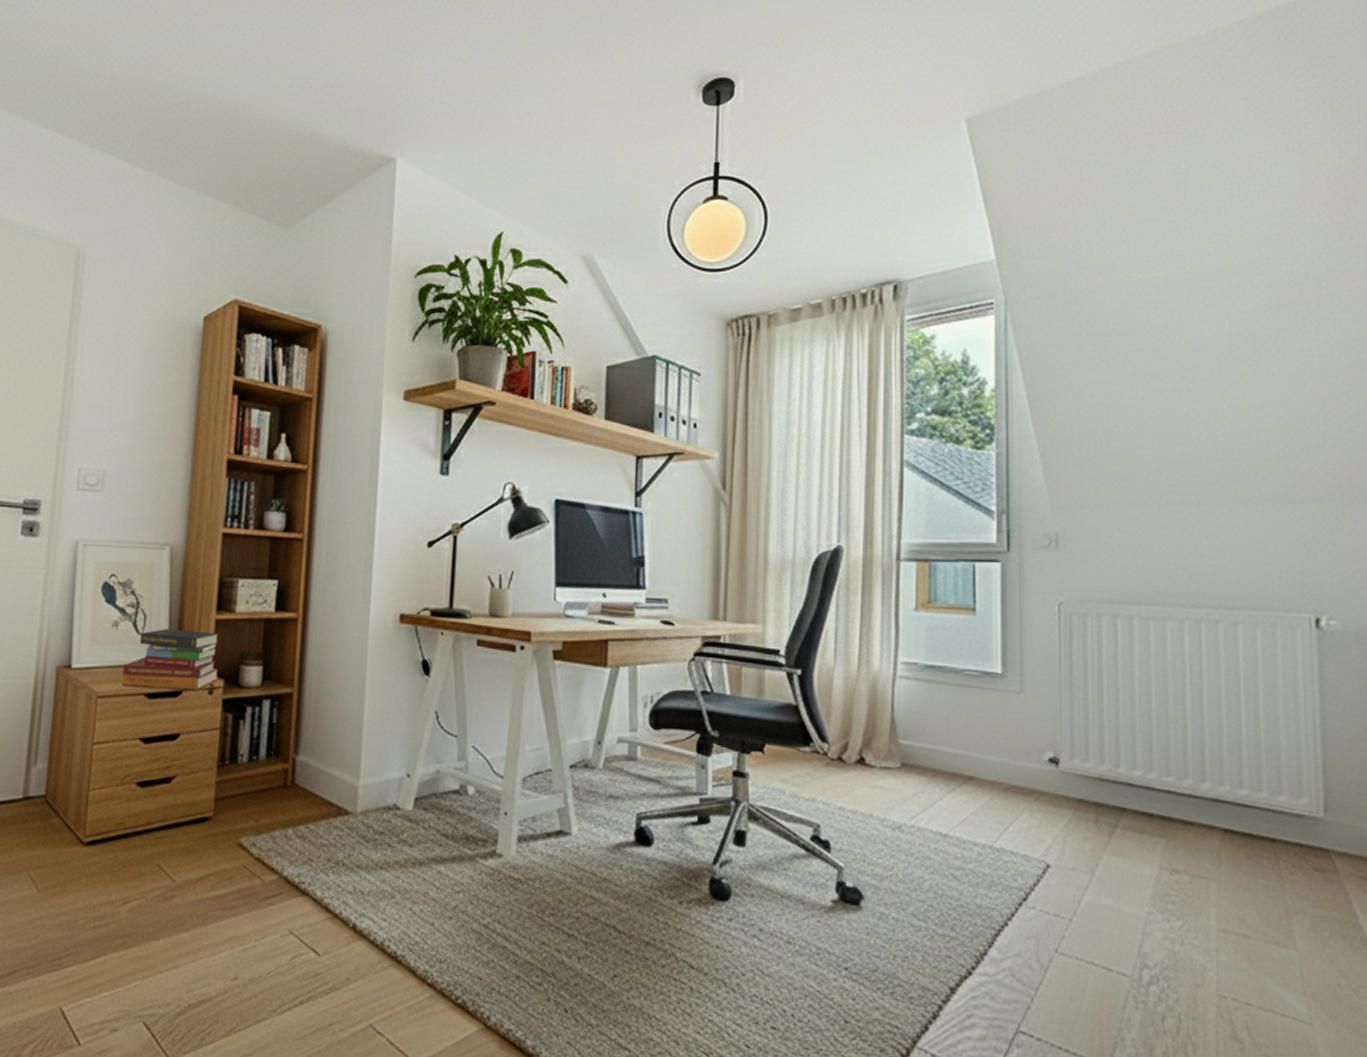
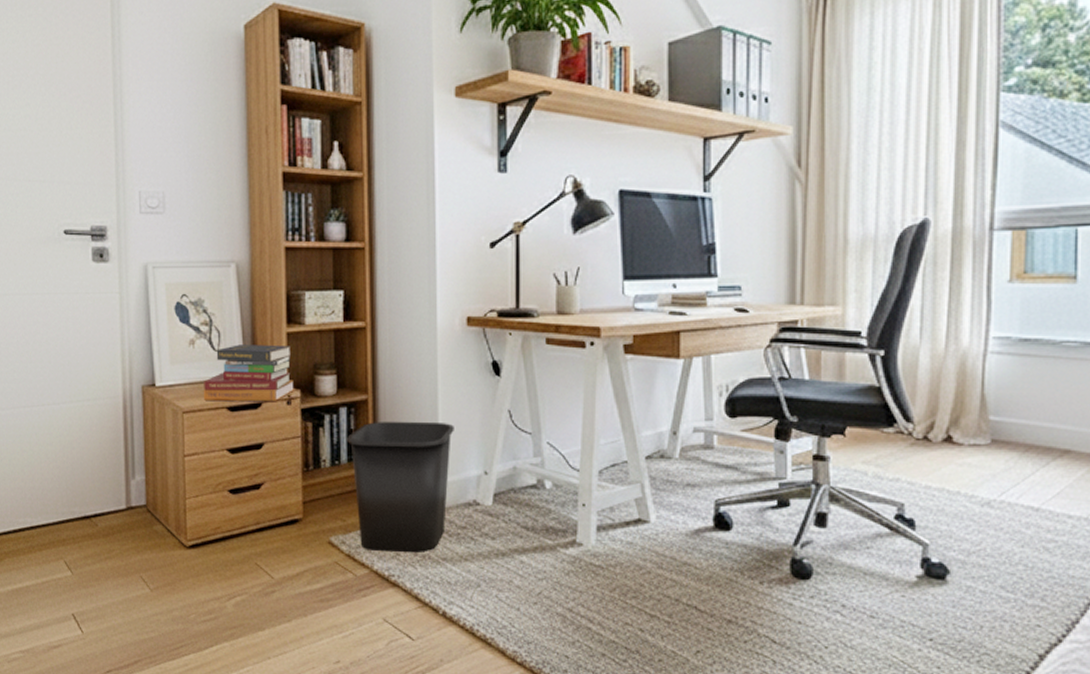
waste bin: none [268,716,379,858] -> present [347,421,454,552]

